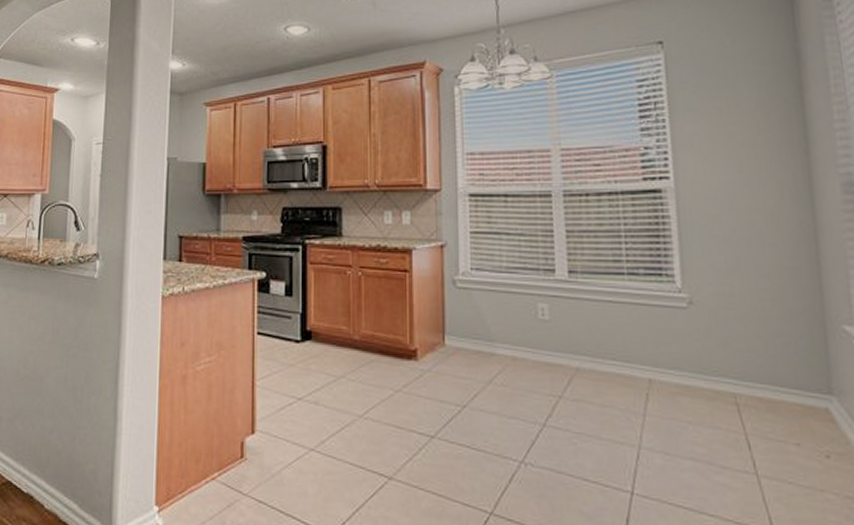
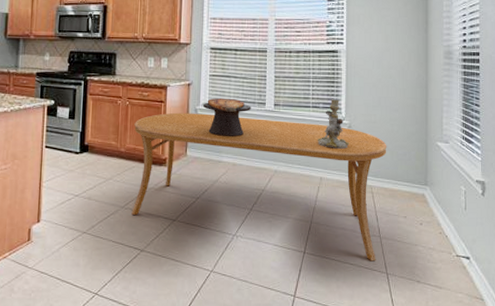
dining table: none [371,285,756,514] -> present [131,112,387,262]
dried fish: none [463,263,534,320] -> present [202,98,251,137]
candlestick: none [640,262,693,336] -> present [318,99,350,149]

